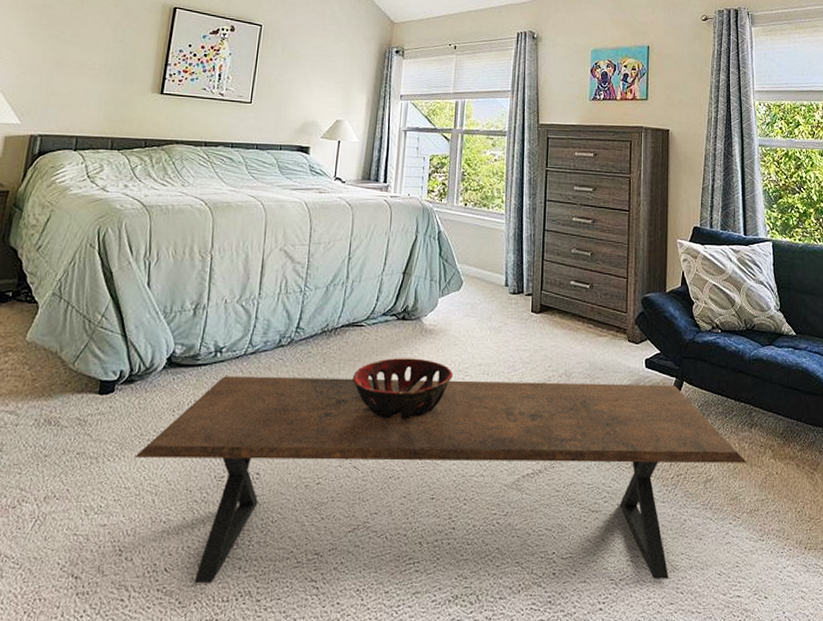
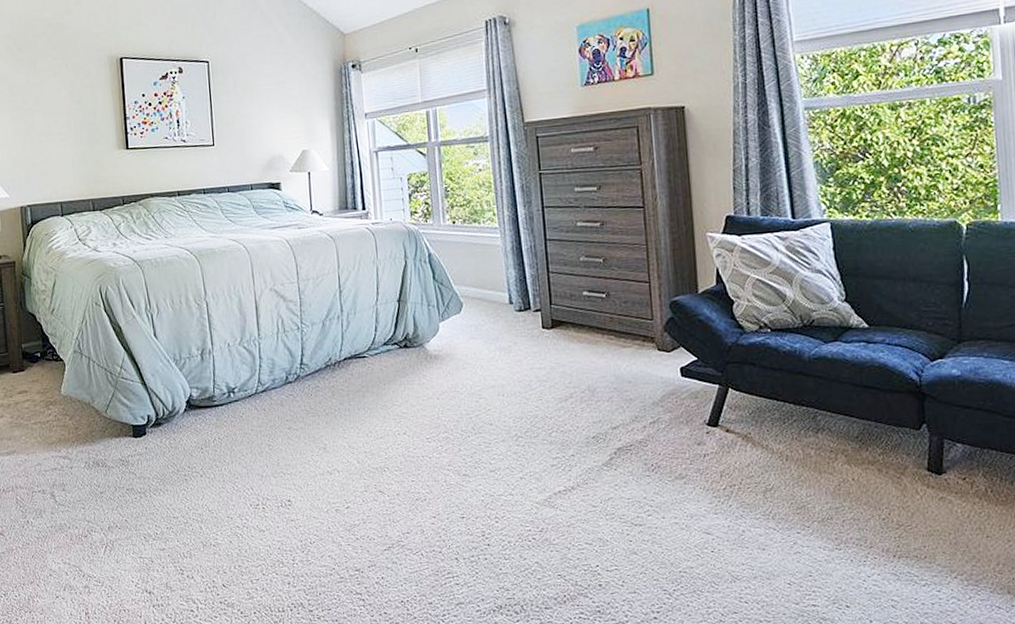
coffee table: present [134,376,747,584] -> none [176,393,814,597]
decorative bowl: present [352,358,454,419] -> none [363,384,467,445]

